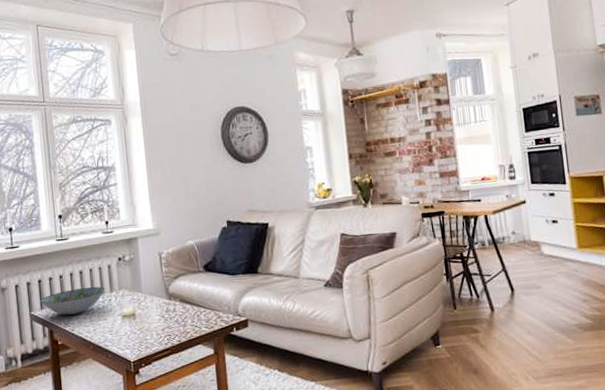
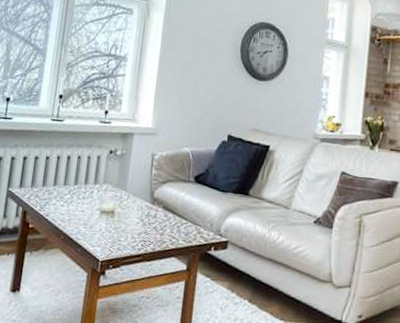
decorative bowl: present [40,287,105,315] -> none [21,173,89,200]

